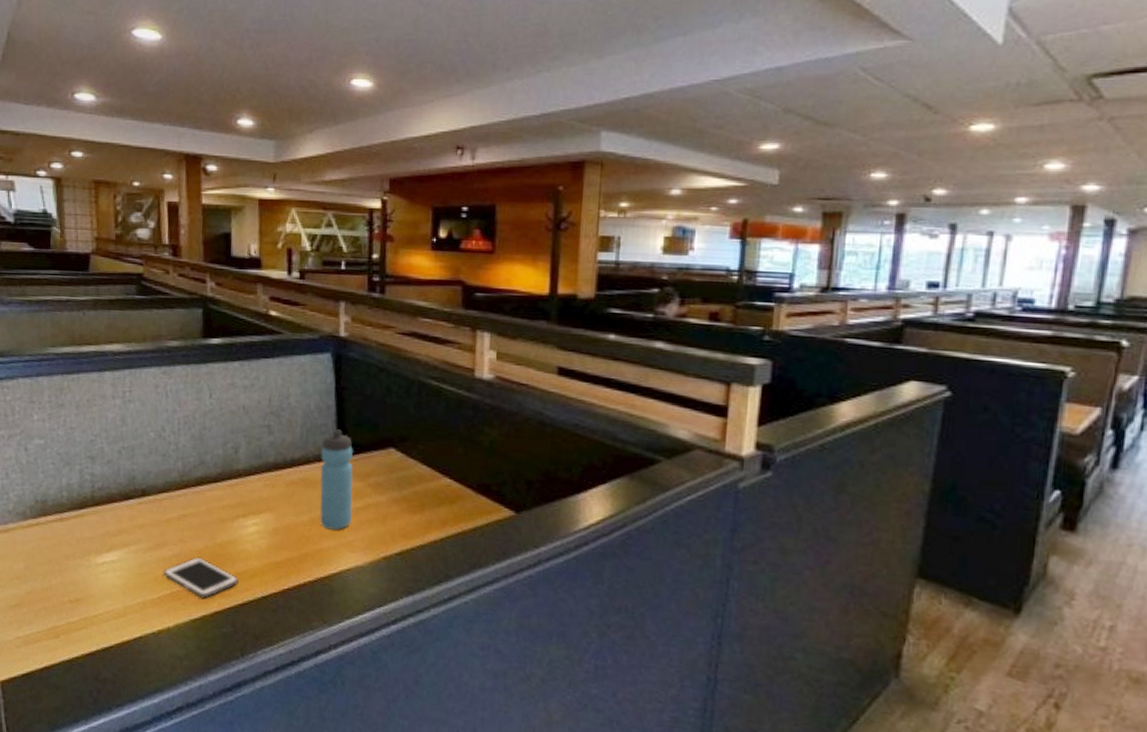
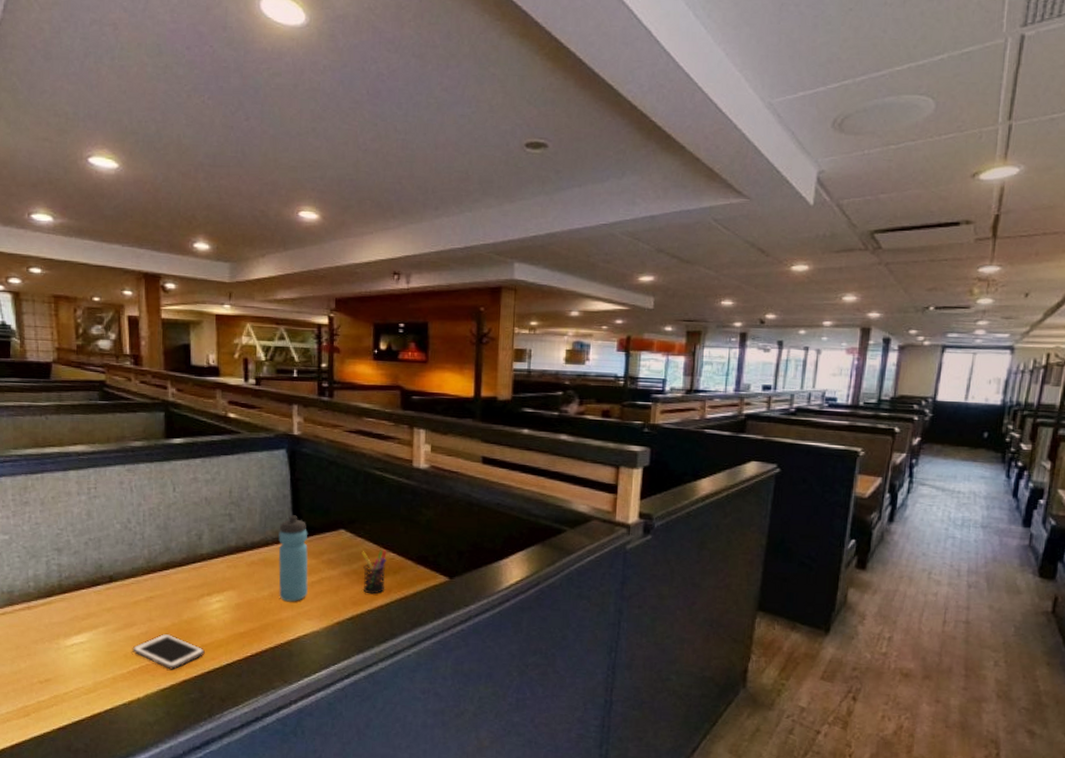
pen holder: none [413,474,443,527] -> present [362,550,387,594]

